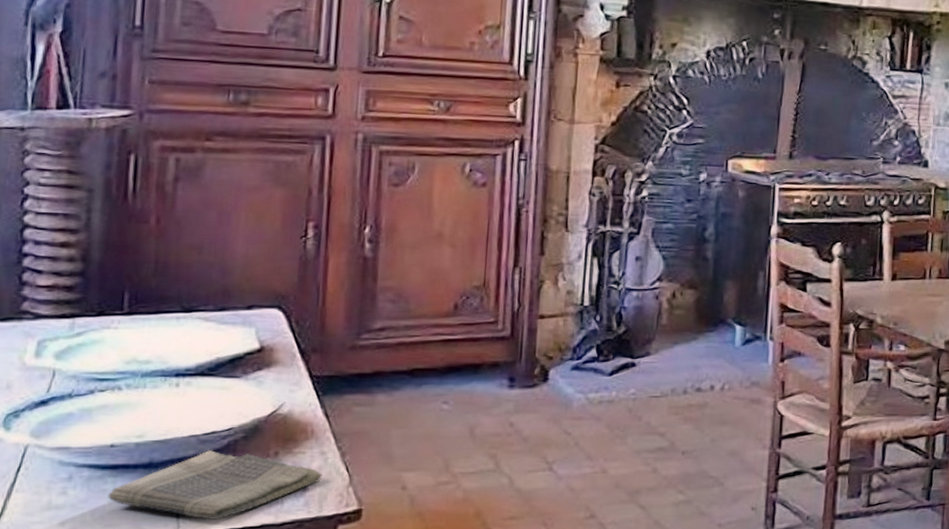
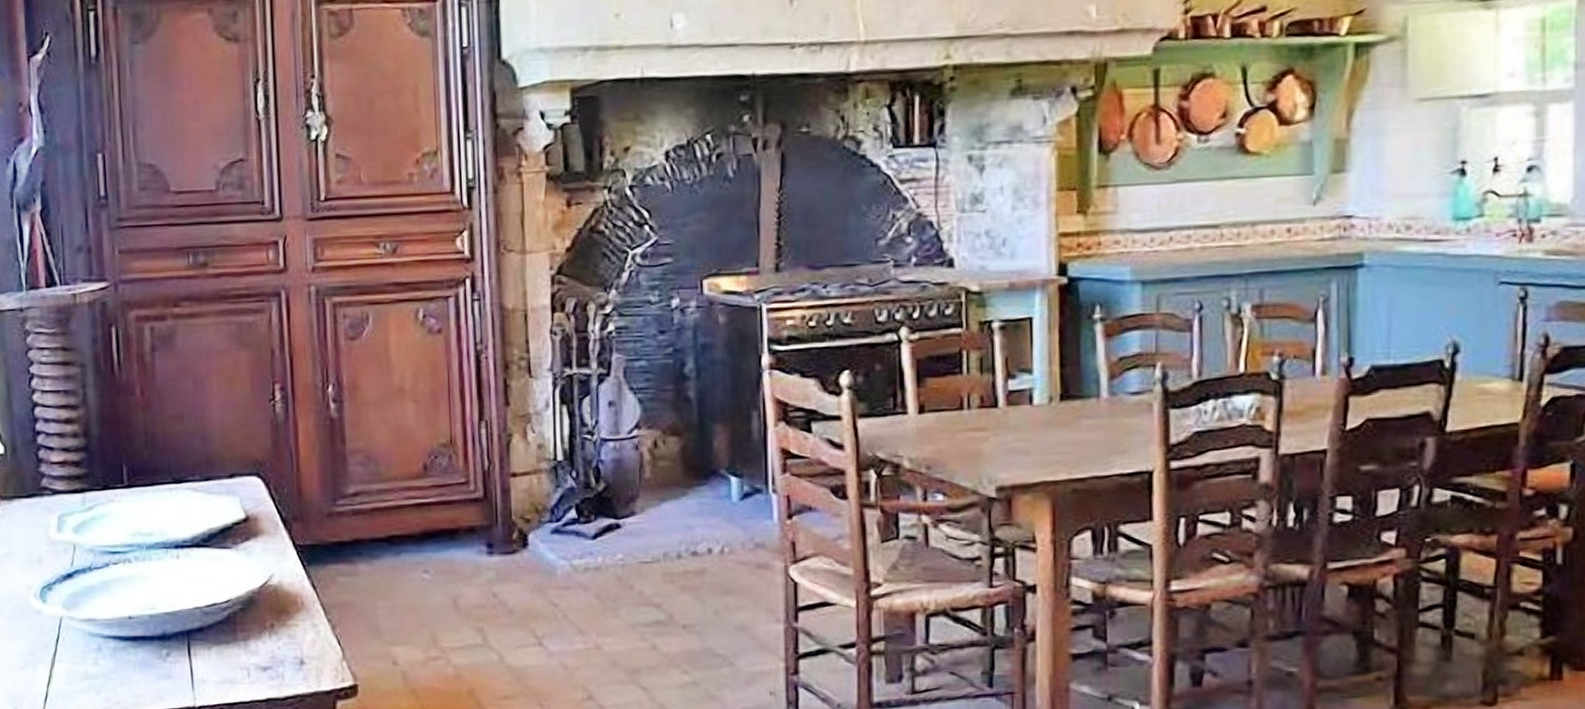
dish towel: present [108,450,323,521] -> none [132,622,317,693]

